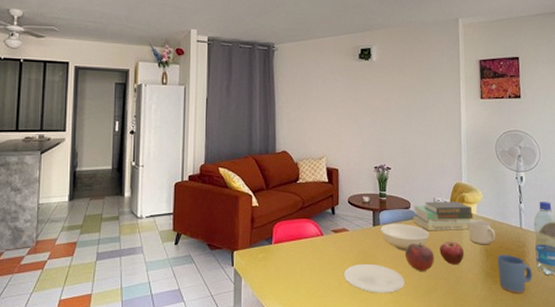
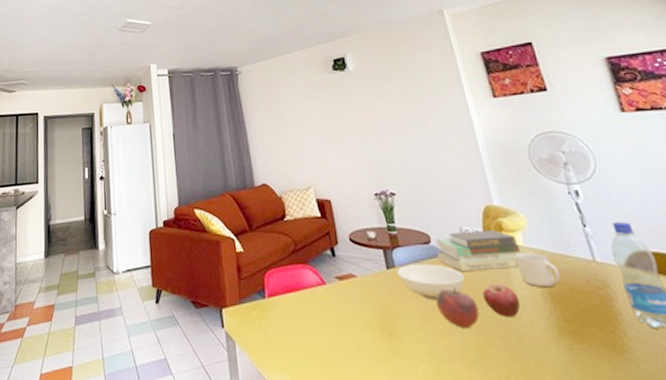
plate: present [344,263,405,294] -> none [360,319,445,361]
mug: present [497,254,533,293] -> none [569,299,633,357]

